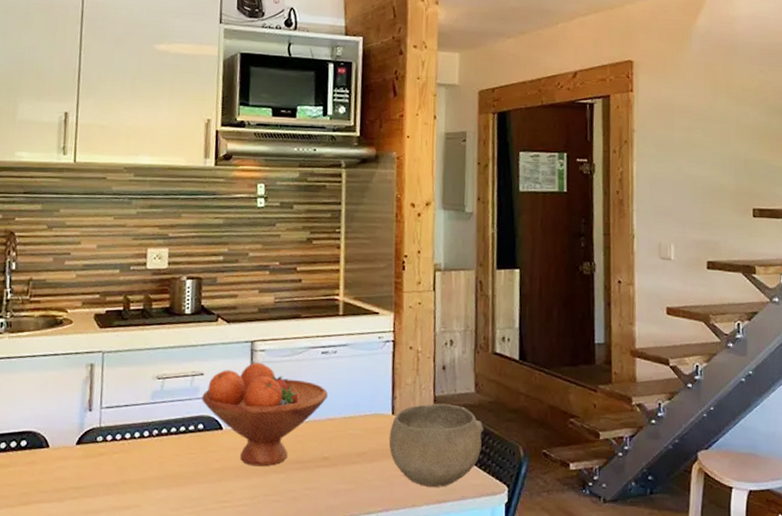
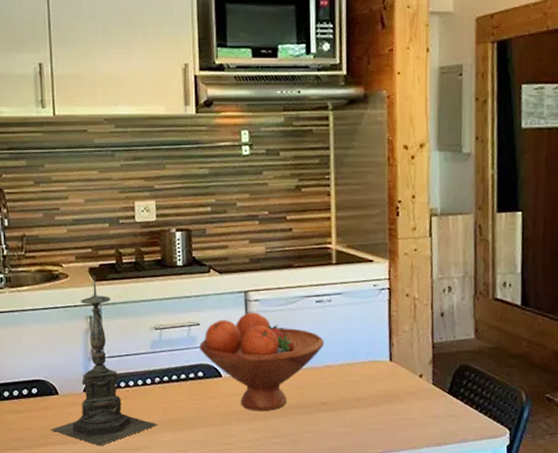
candle holder: none [37,322,152,504] -> present [51,275,158,446]
bowl: present [388,403,485,487] -> none [387,350,485,430]

